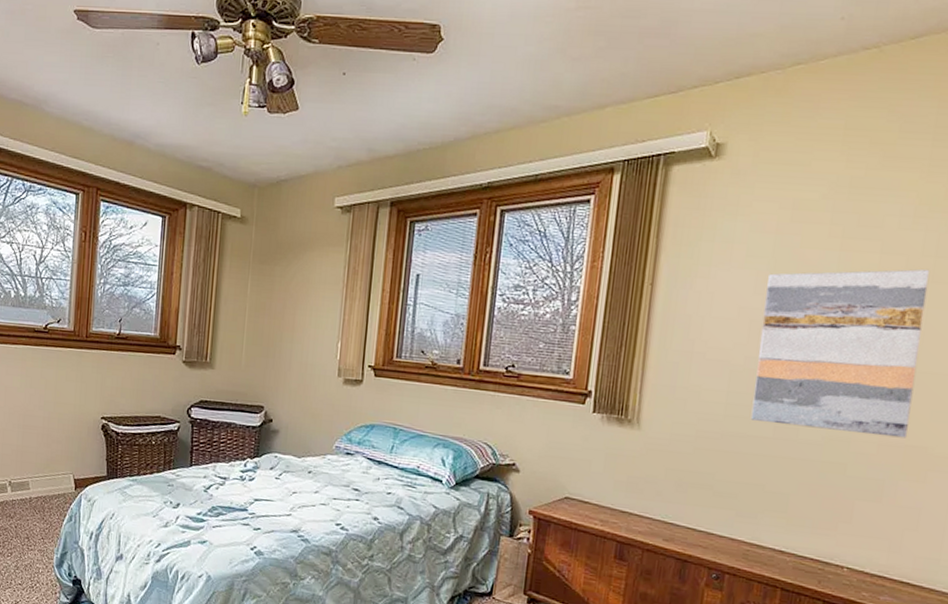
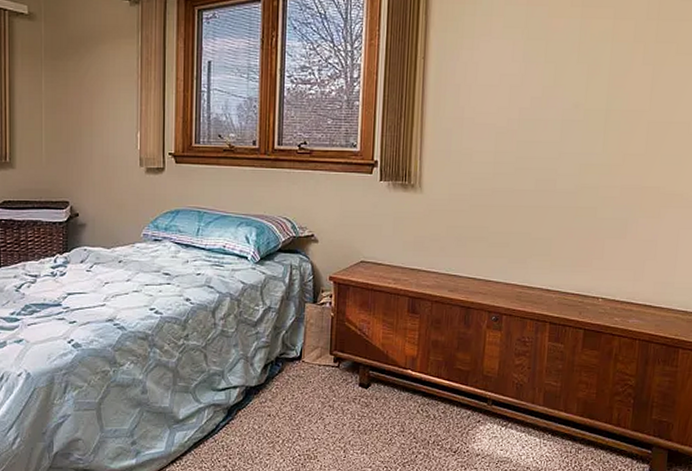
wall art: present [750,269,931,438] -> none [516,30,655,181]

